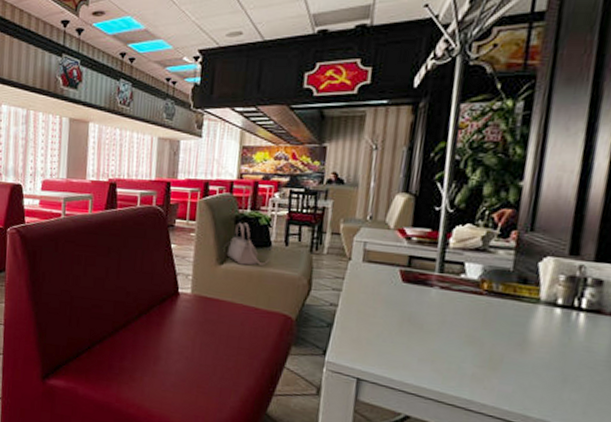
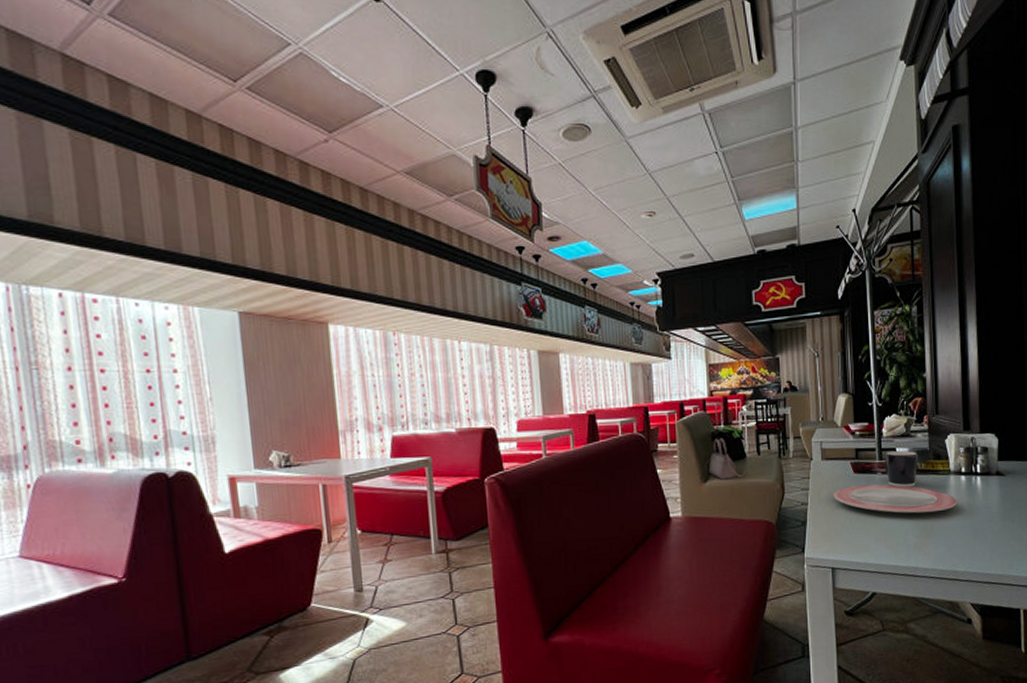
plate: none [371,295,544,344] -> present [833,484,957,514]
mug: none [445,264,495,309] -> present [885,450,918,487]

